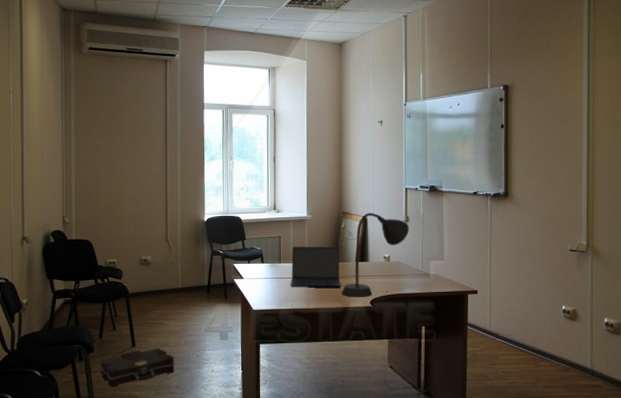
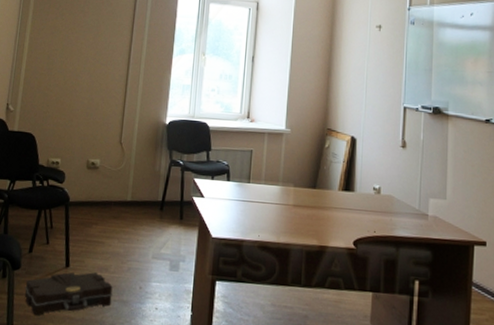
laptop: present [290,246,341,289] -> none [258,164,320,222]
desk lamp: present [341,212,409,297] -> none [319,132,406,236]

